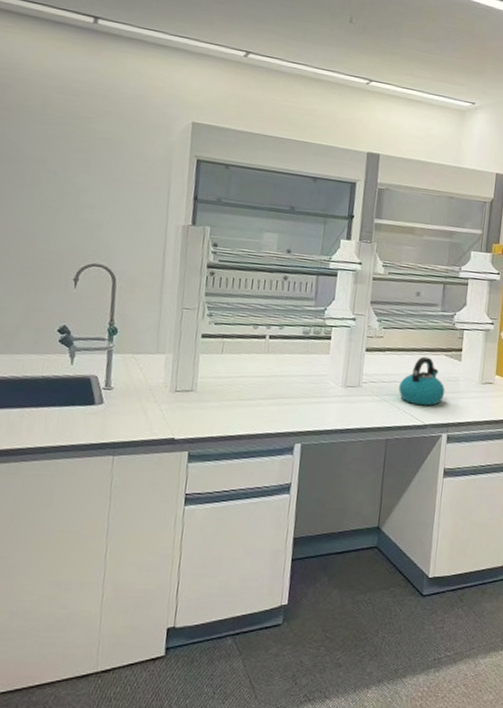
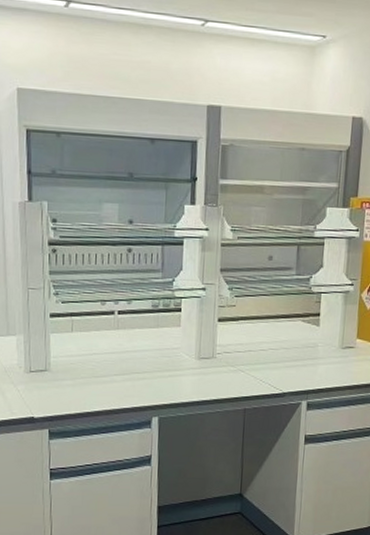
kettle: present [399,356,445,406] -> none [254,323,303,374]

